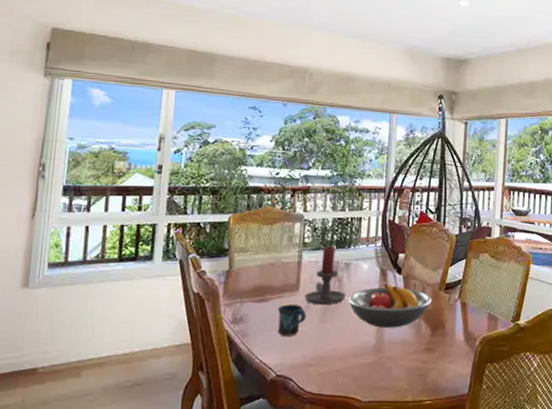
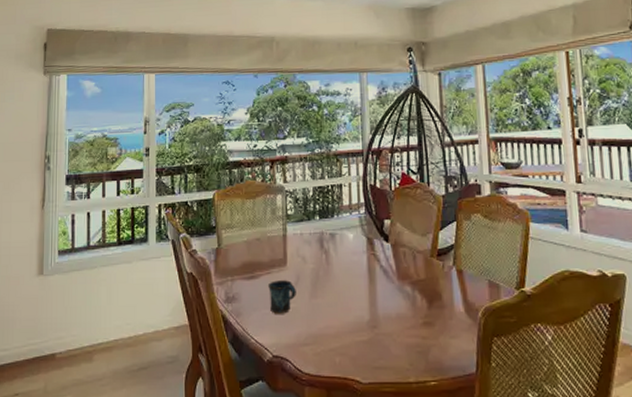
candle holder: present [304,246,346,304] -> none [293,216,334,279]
fruit bowl: present [348,284,432,328] -> none [336,253,425,301]

